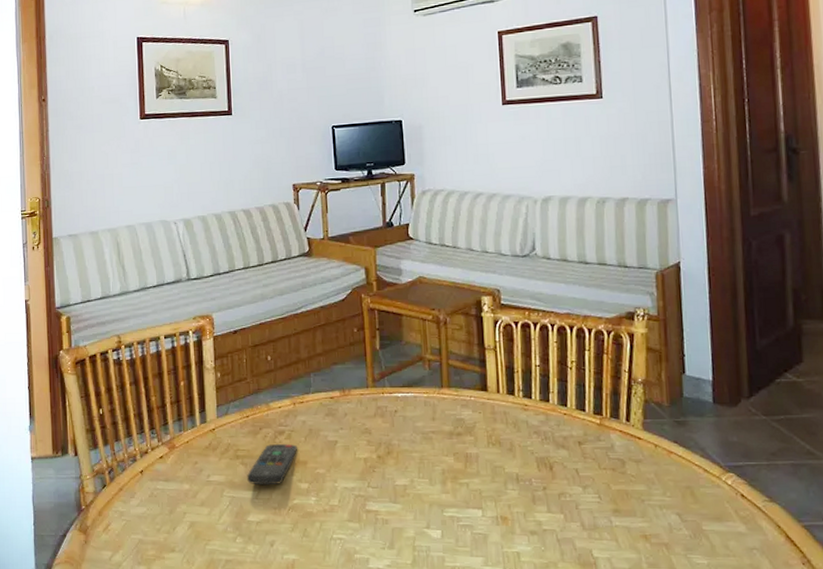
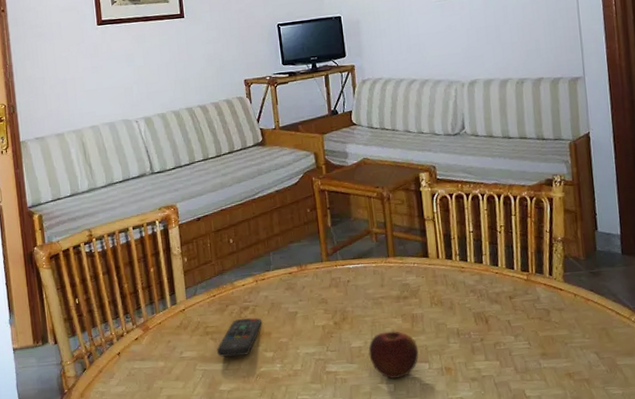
apple: none [414,471,472,524] -> present [368,331,419,379]

